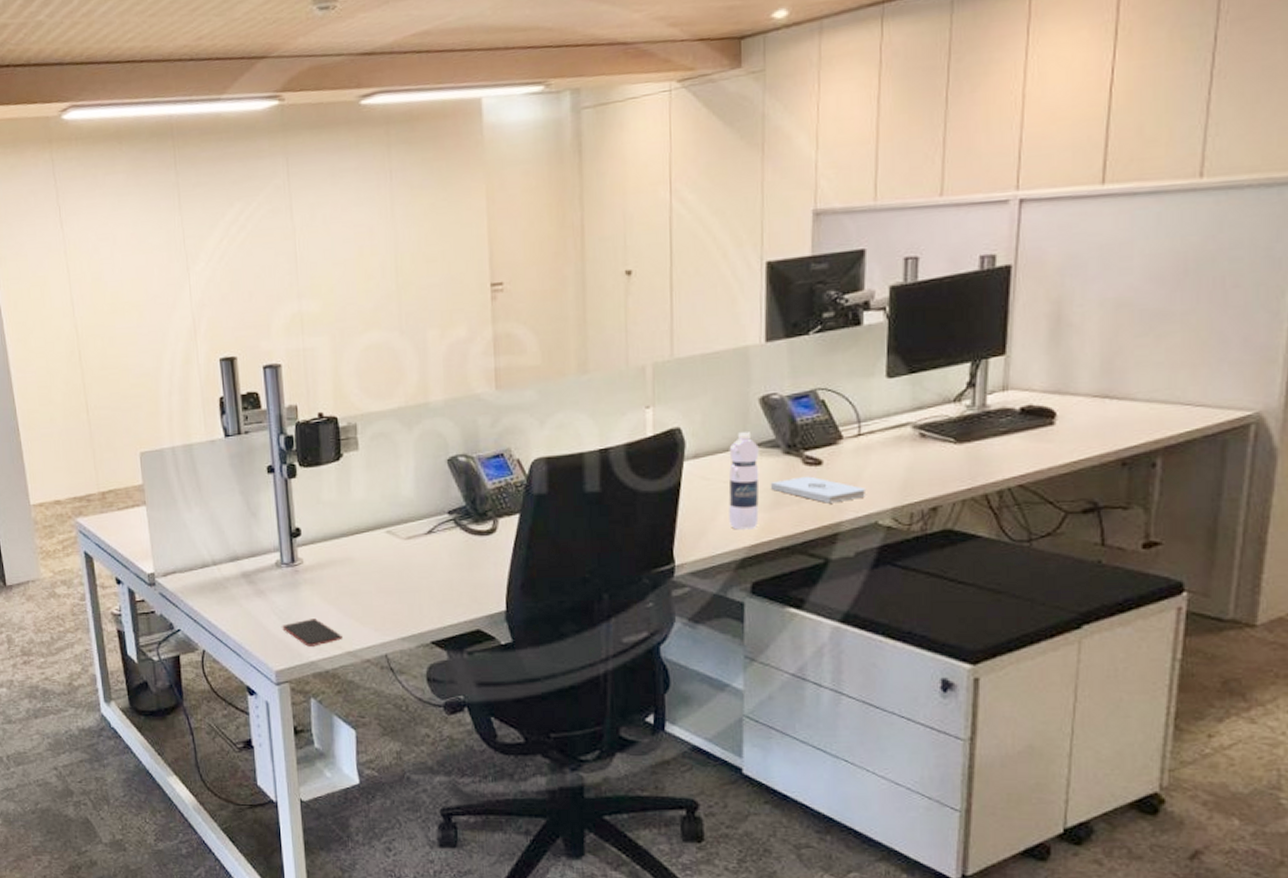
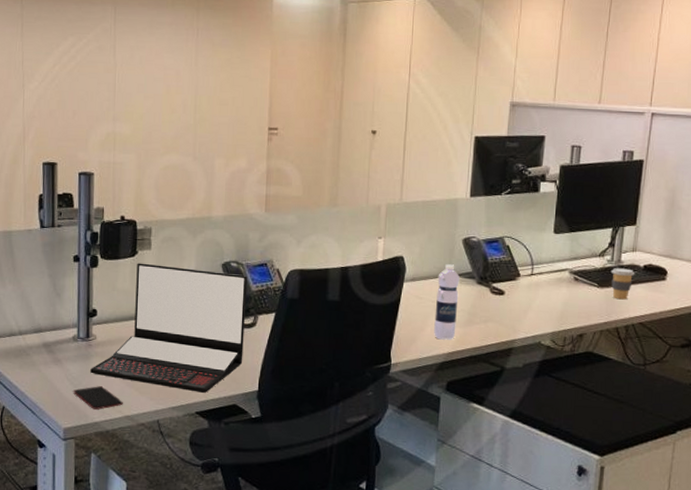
laptop: none [300,467,484,618] -> present [90,263,248,393]
notepad: present [770,476,867,503] -> none [465,302,535,325]
coffee cup: none [972,414,1009,457] -> present [611,268,635,300]

